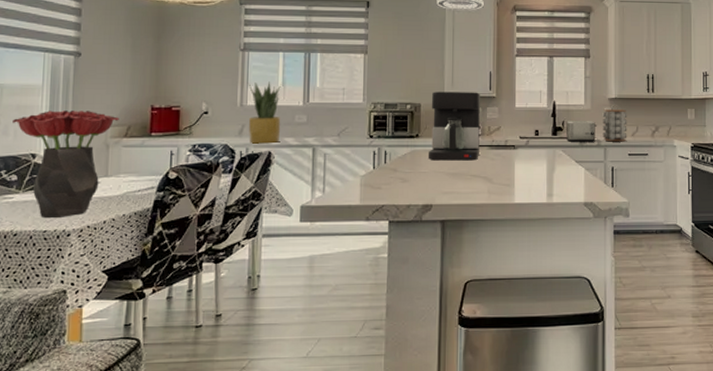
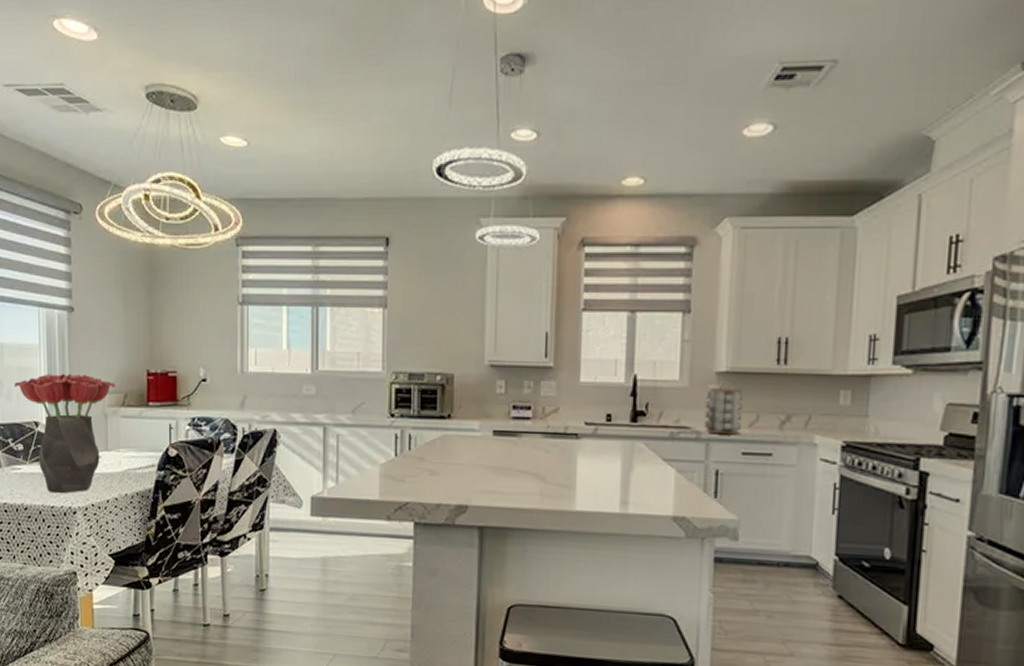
planter: present [248,81,282,145] -> none [249,343,287,421]
coffee maker: present [429,92,480,161] -> none [464,358,532,452]
toaster: present [566,121,597,142] -> none [651,402,696,433]

